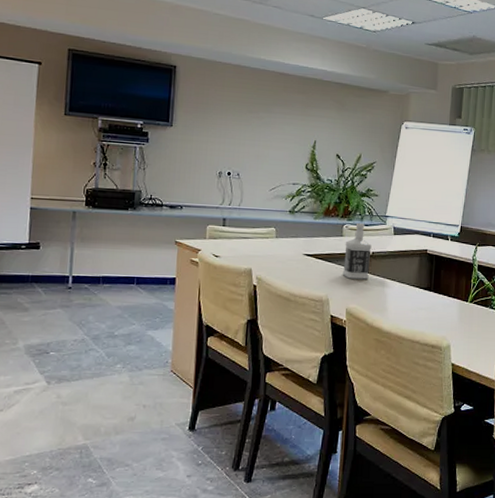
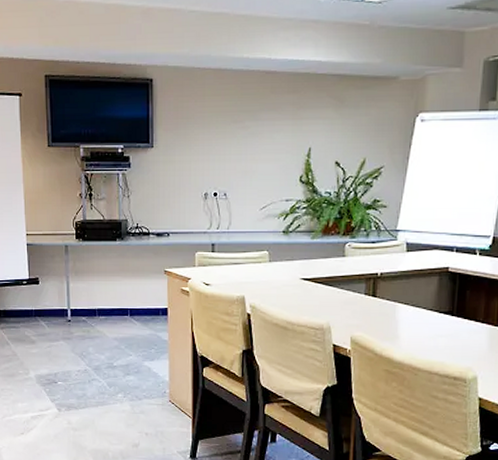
bottle: present [342,223,372,280] -> none [345,241,380,304]

